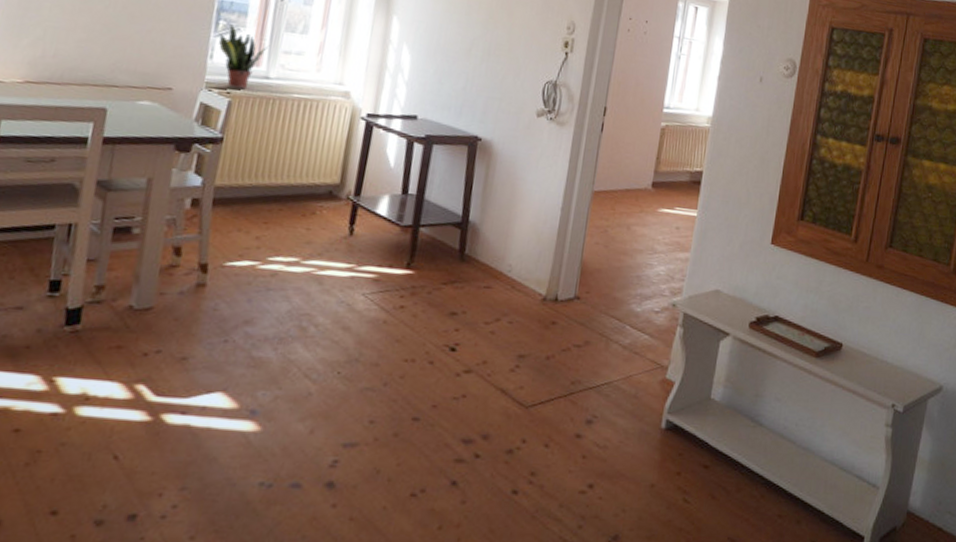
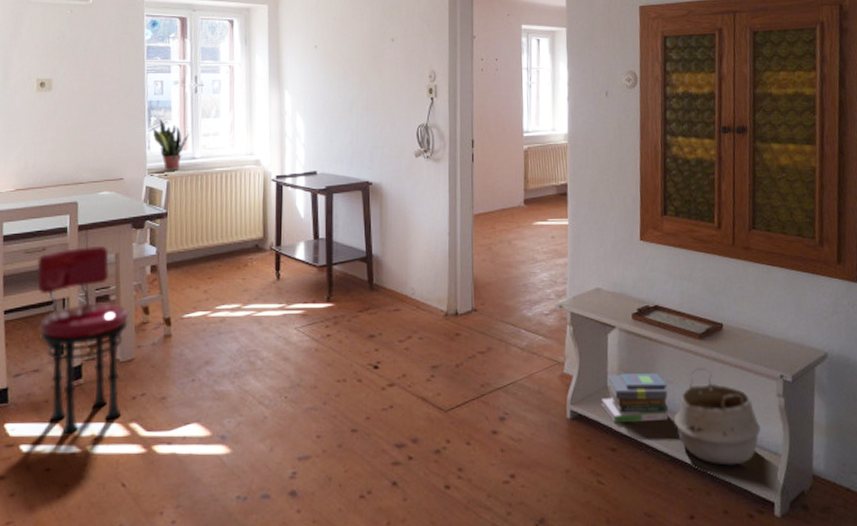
stool: none [30,163,156,389] -> present [37,245,130,434]
books: none [700,384,774,440] -> present [601,373,669,423]
woven basket: none [775,386,864,495] -> present [674,367,761,466]

